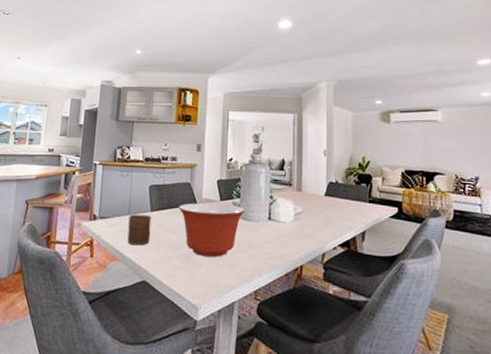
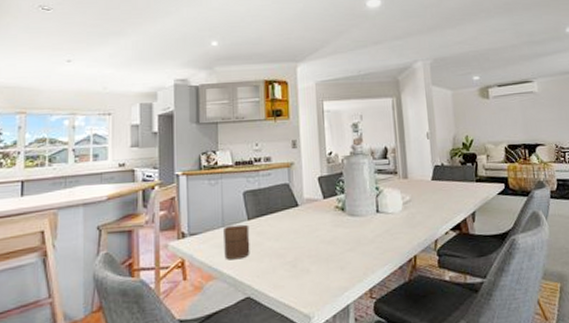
mixing bowl: present [178,203,245,258] -> none [278,201,351,262]

